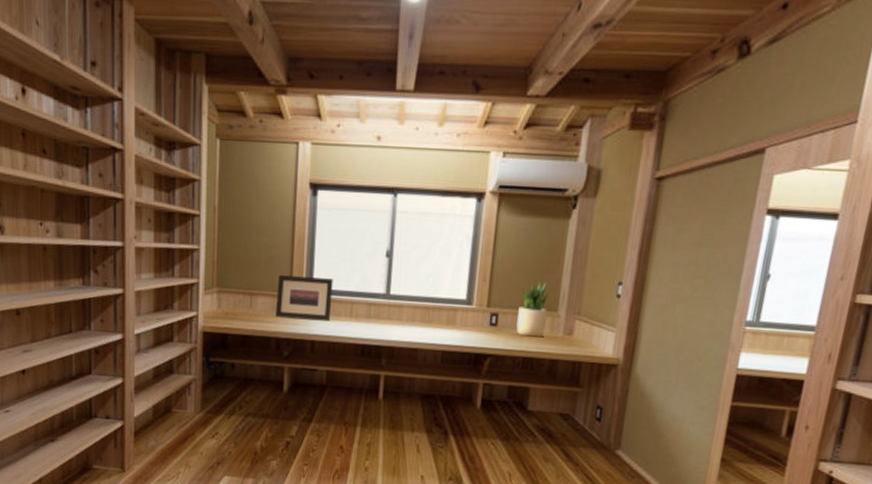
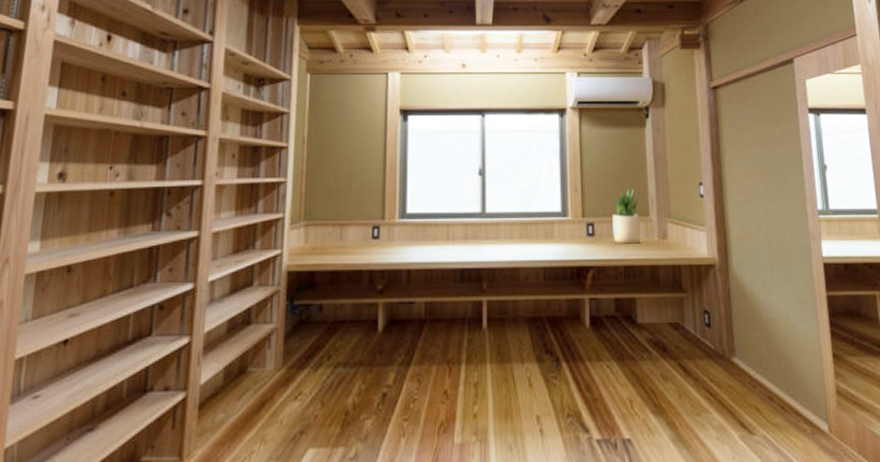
picture frame: present [276,275,333,322] -> none [368,202,427,248]

